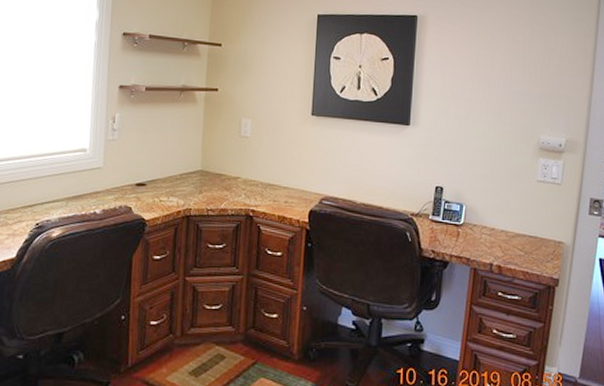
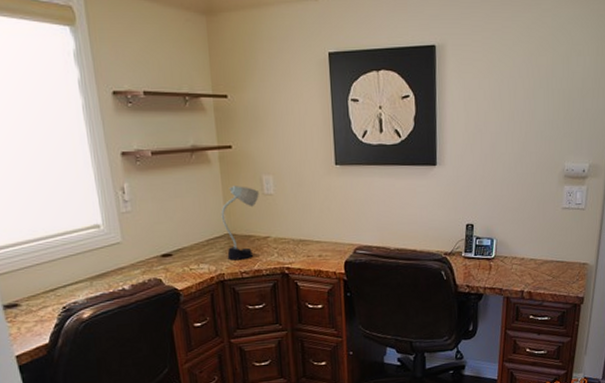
desk lamp: none [197,125,236,197] -> present [221,186,259,261]

